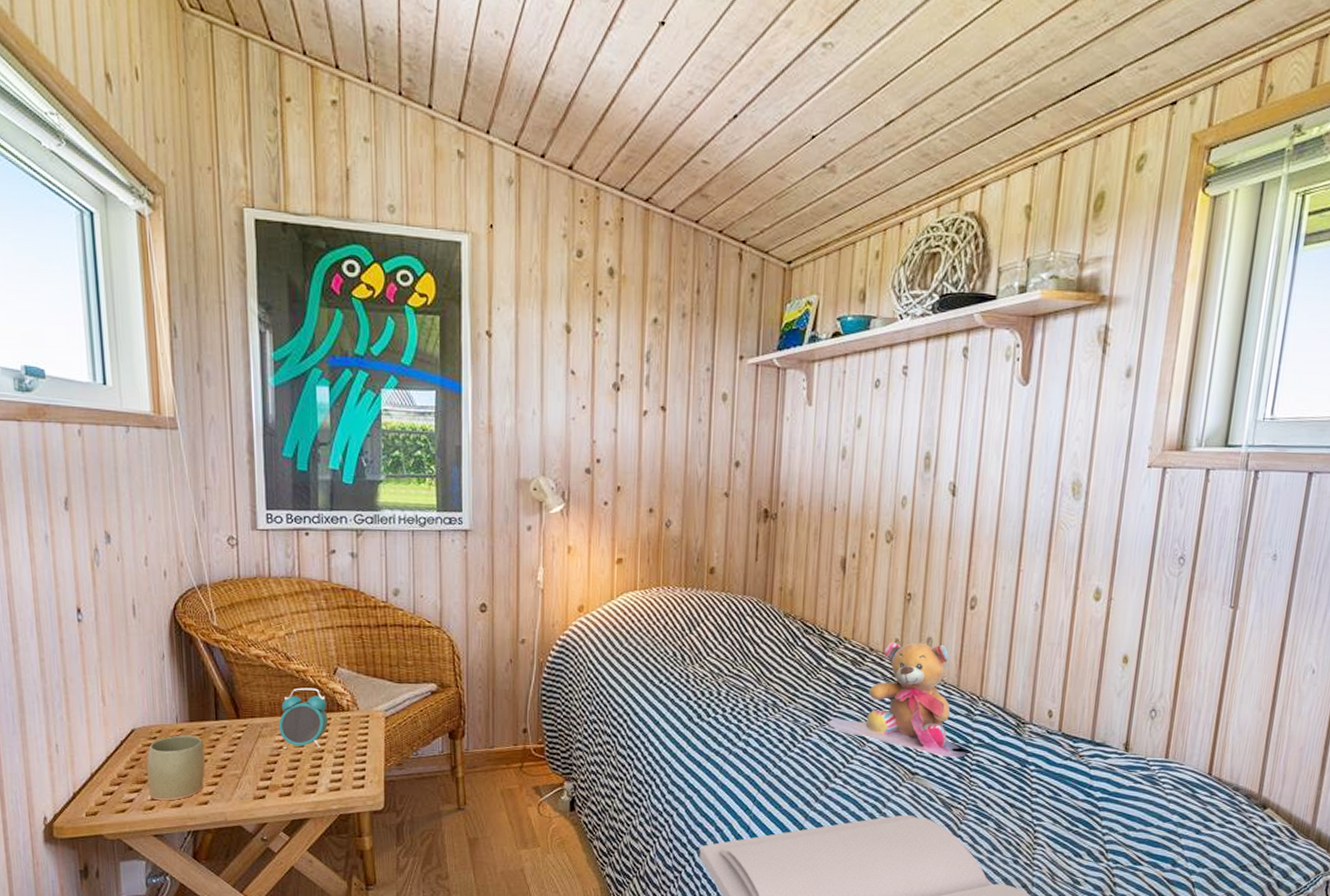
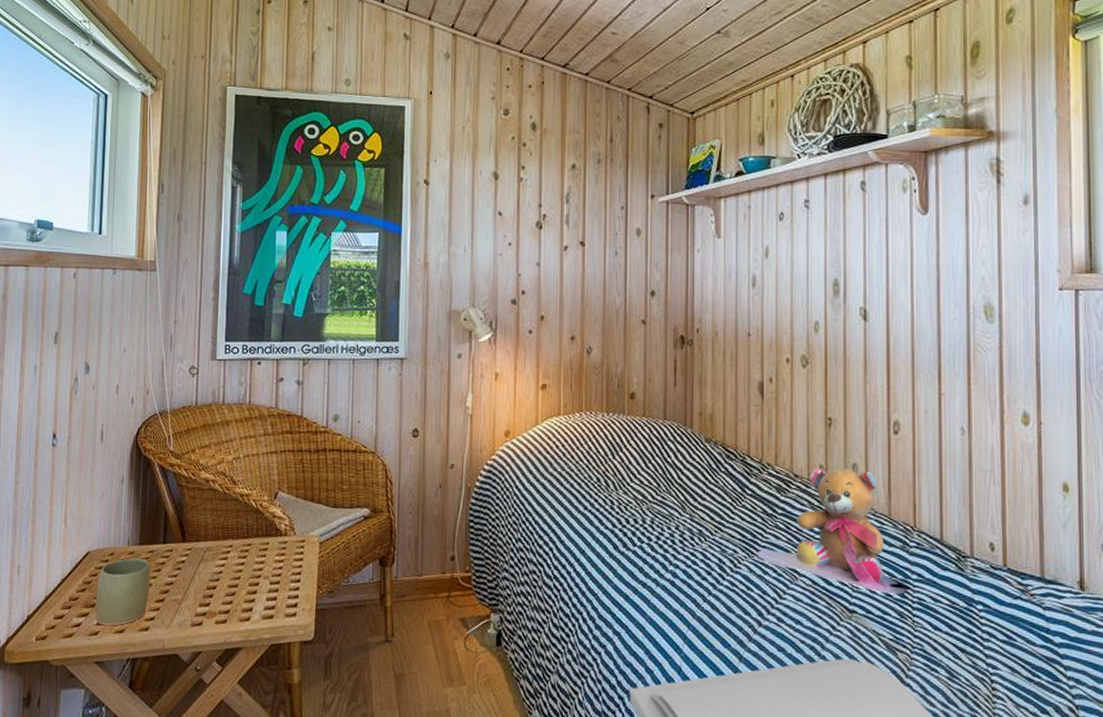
alarm clock: present [279,687,328,750] -> none [220,511,267,575]

